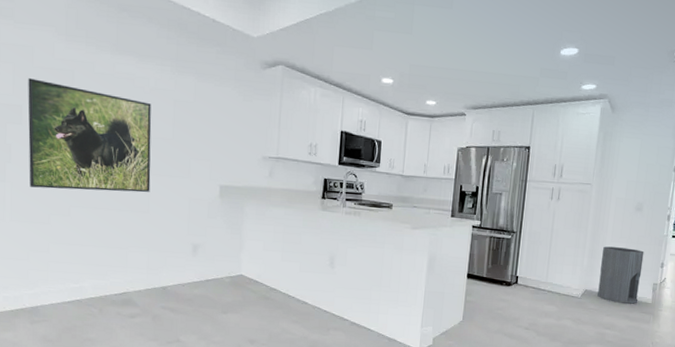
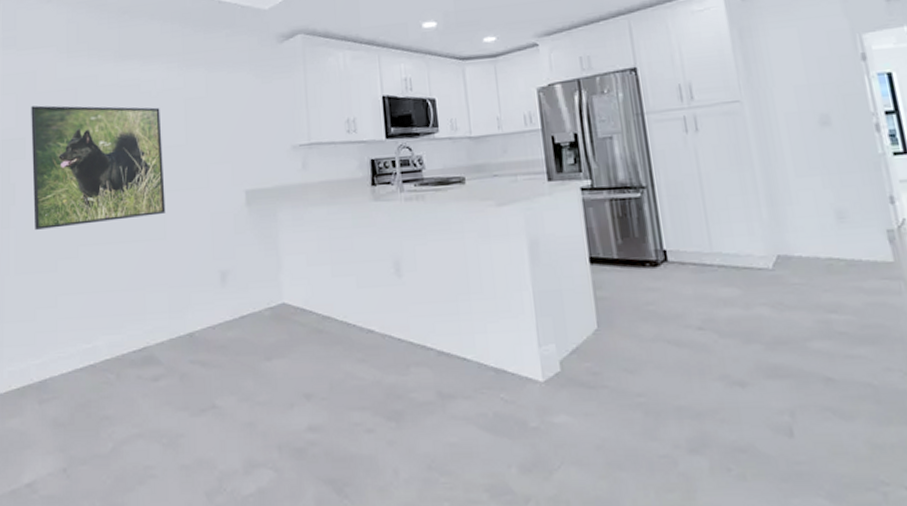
trash can: present [597,246,644,304] -> none [786,182,871,269]

